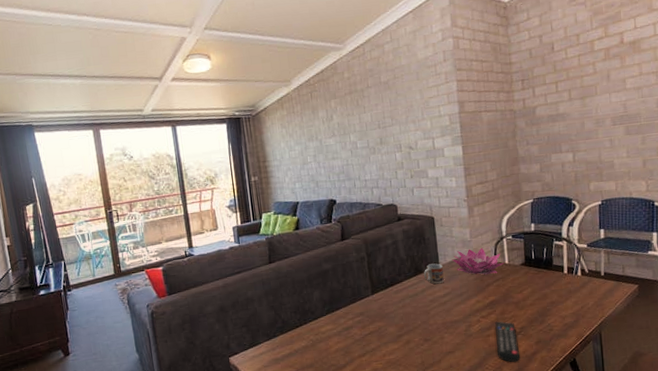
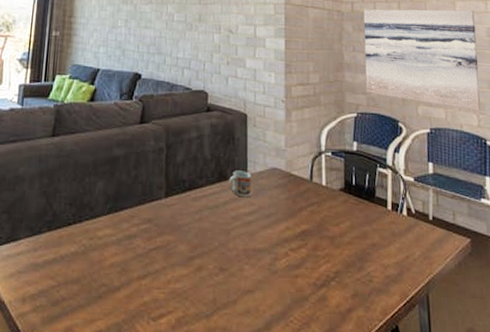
artificial flower: present [452,247,505,275] -> none [262,160,322,196]
remote control: present [494,321,520,363] -> none [304,258,333,319]
wall art: none [535,85,649,180] -> present [363,9,481,111]

